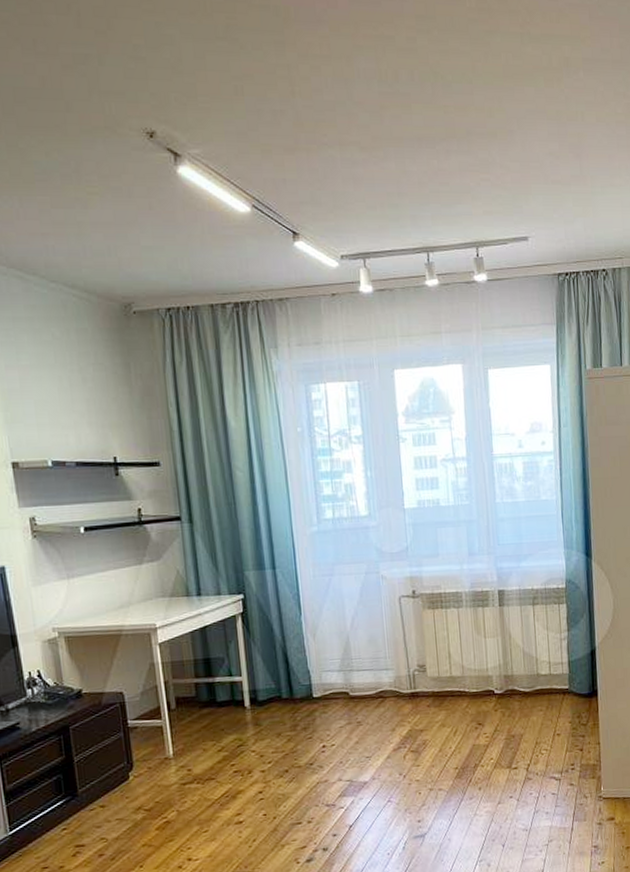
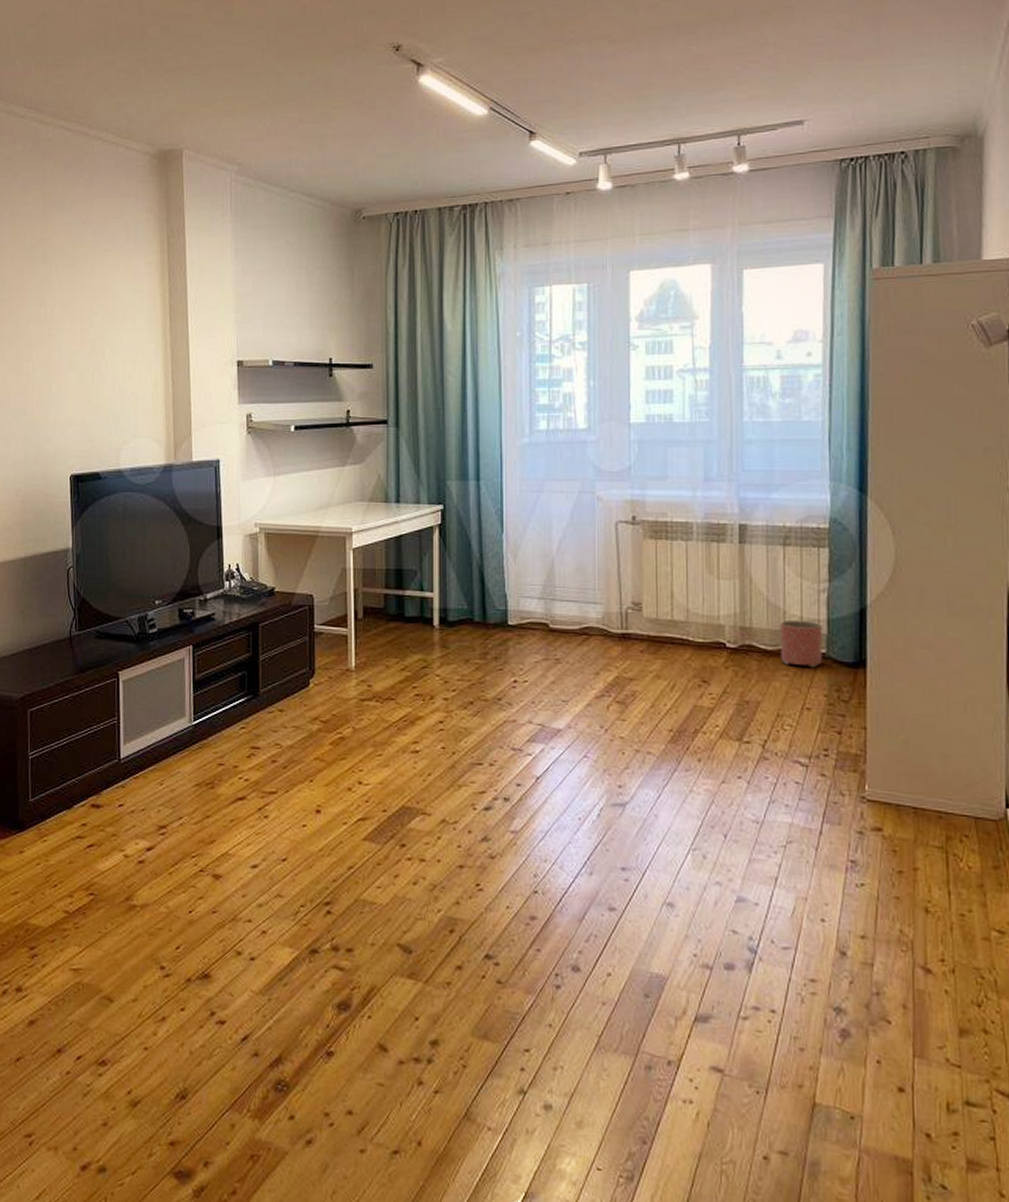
planter: none [534,664,566,702] -> present [780,619,823,667]

